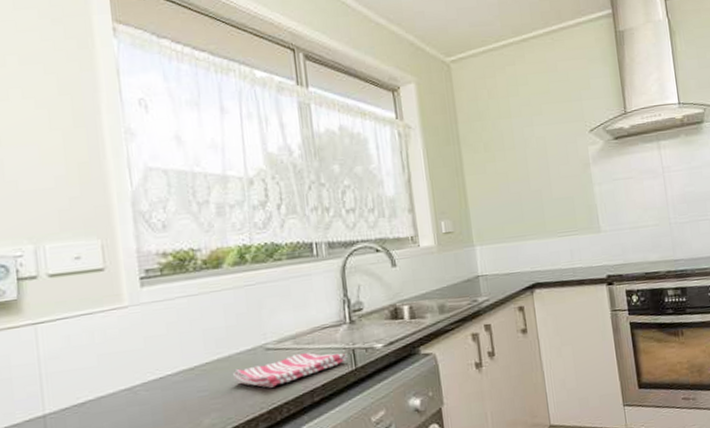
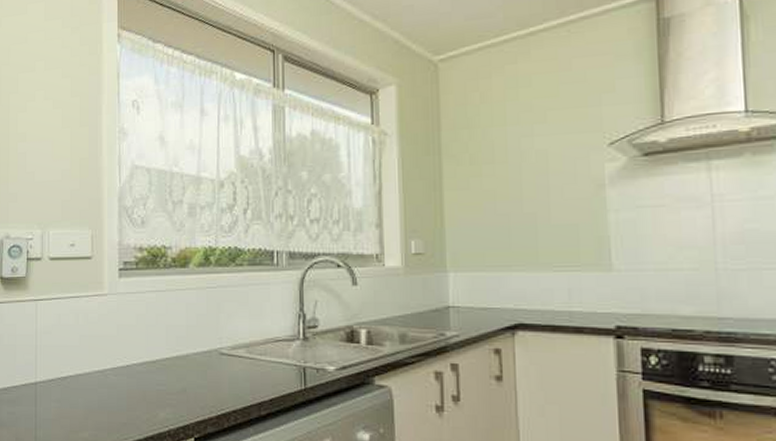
dish towel: present [233,352,348,388] -> none [189,364,298,393]

